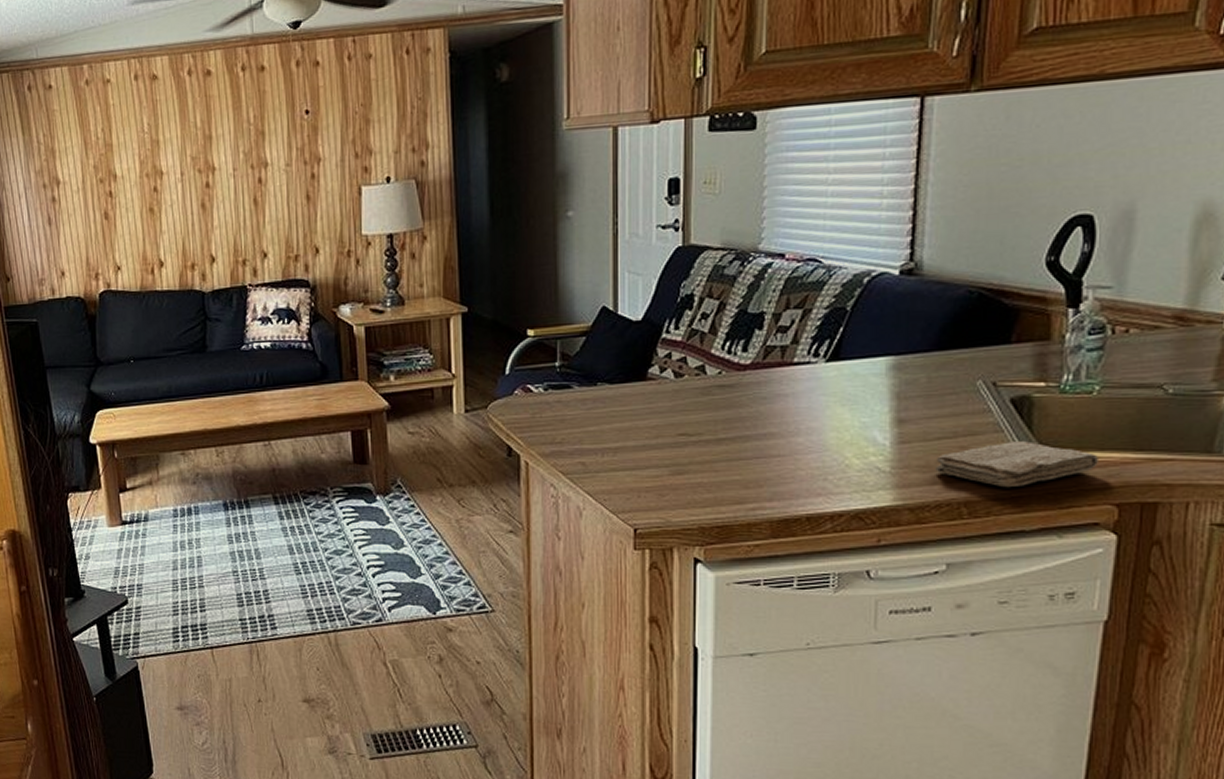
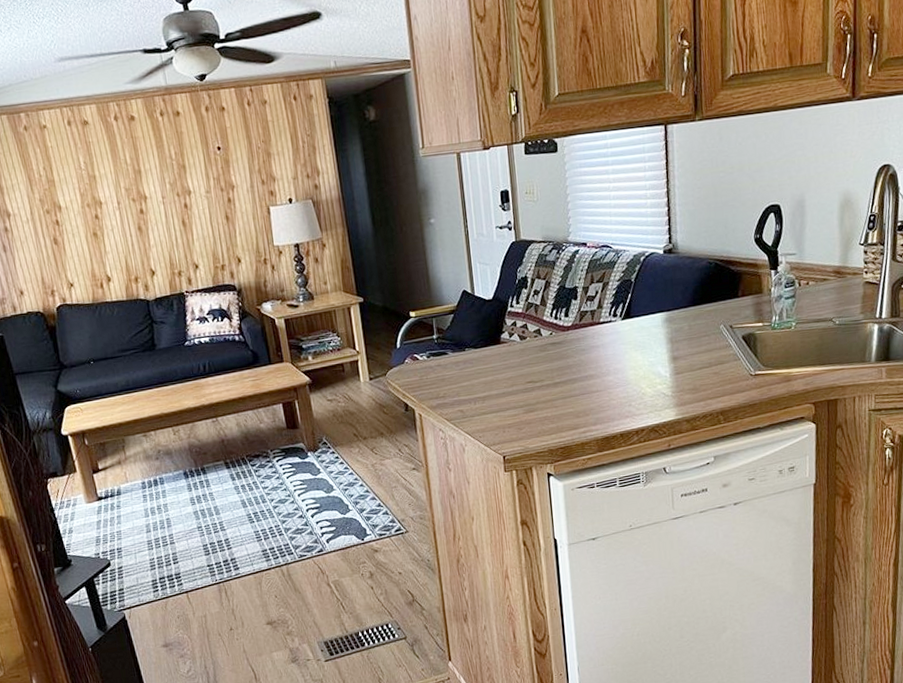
washcloth: present [935,441,1098,488] -> none [700,365,800,399]

